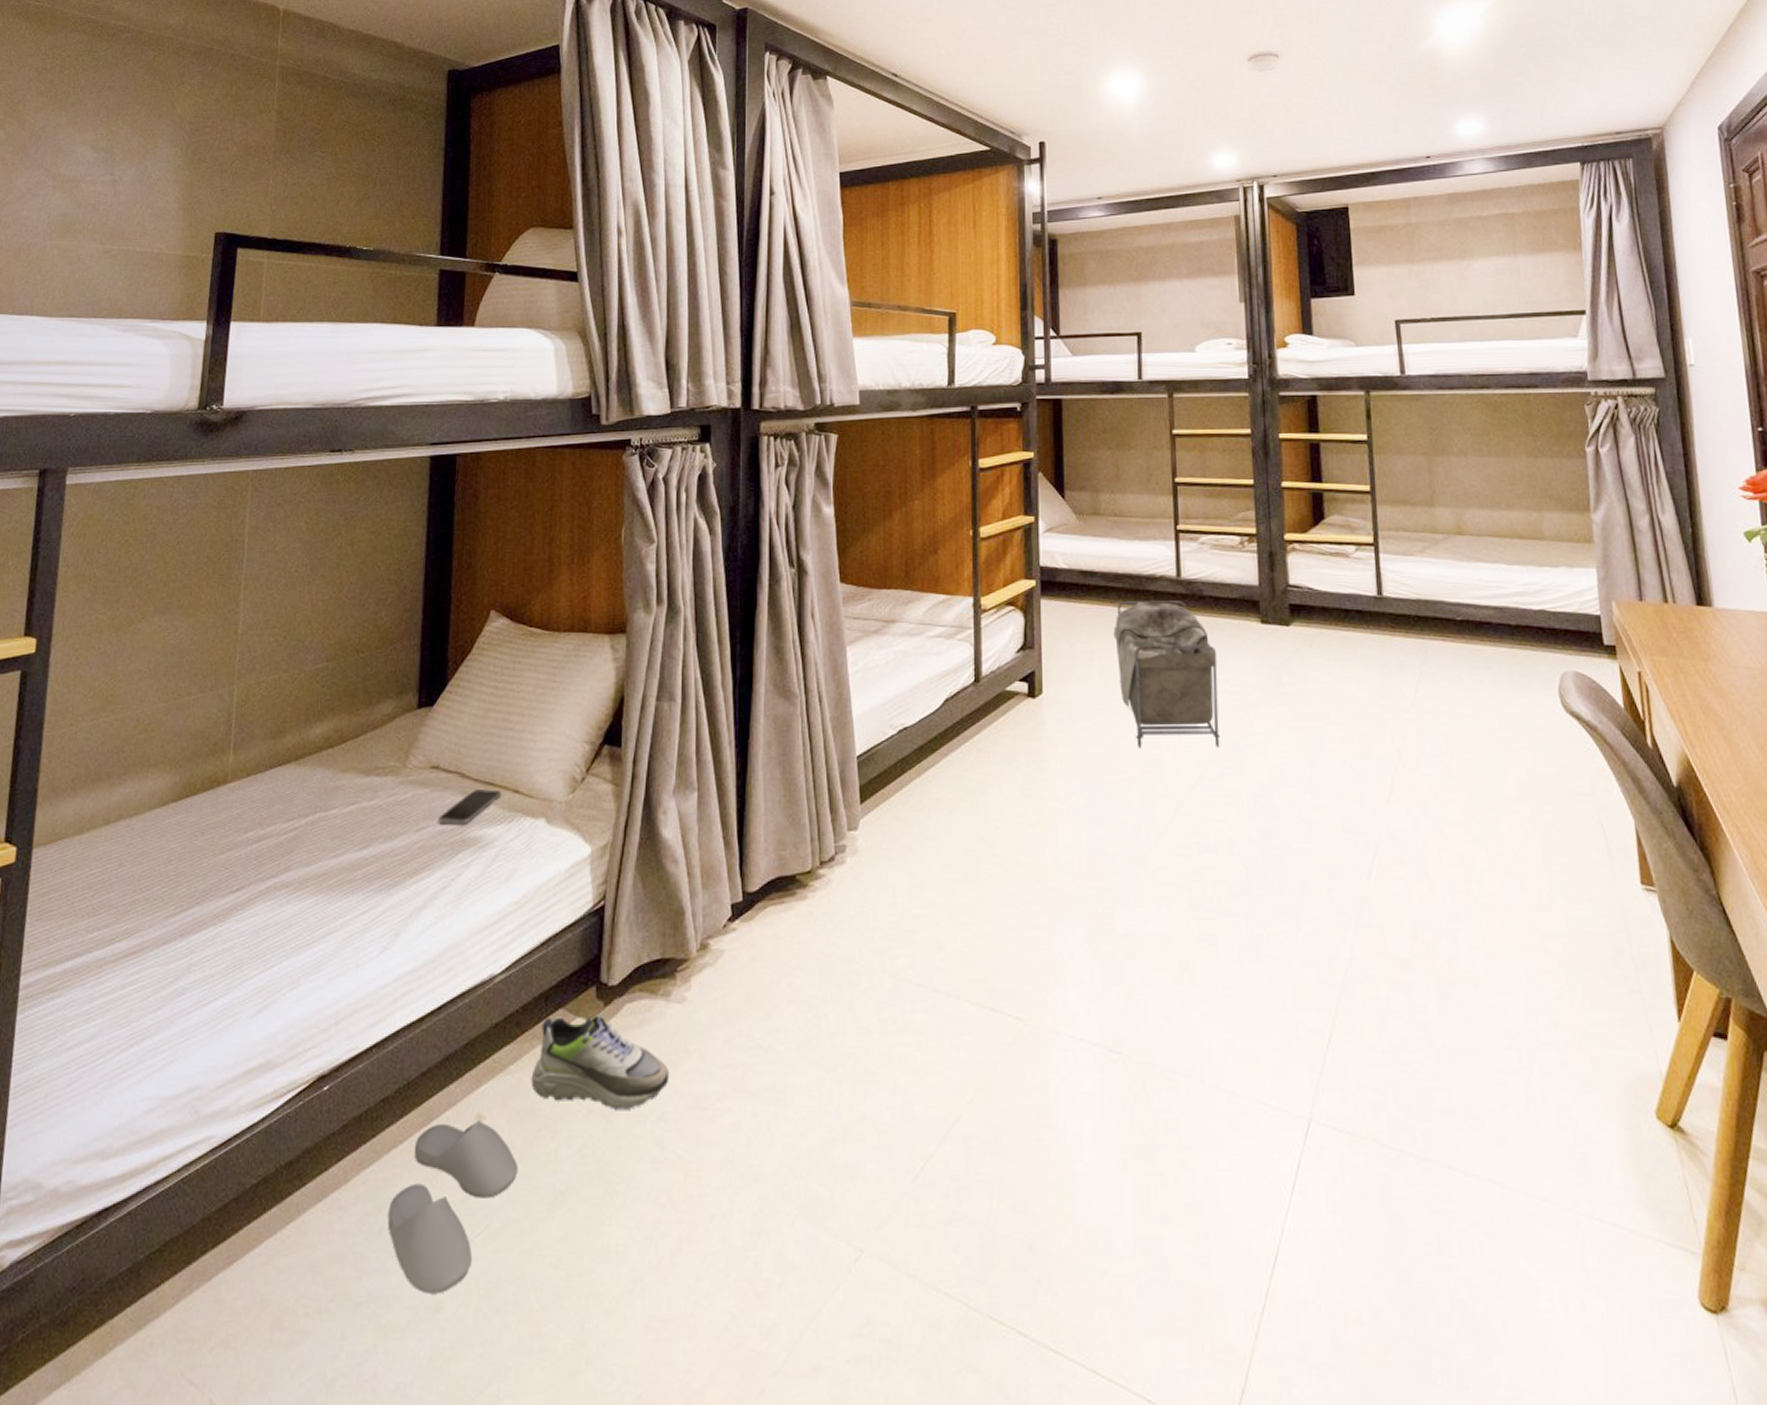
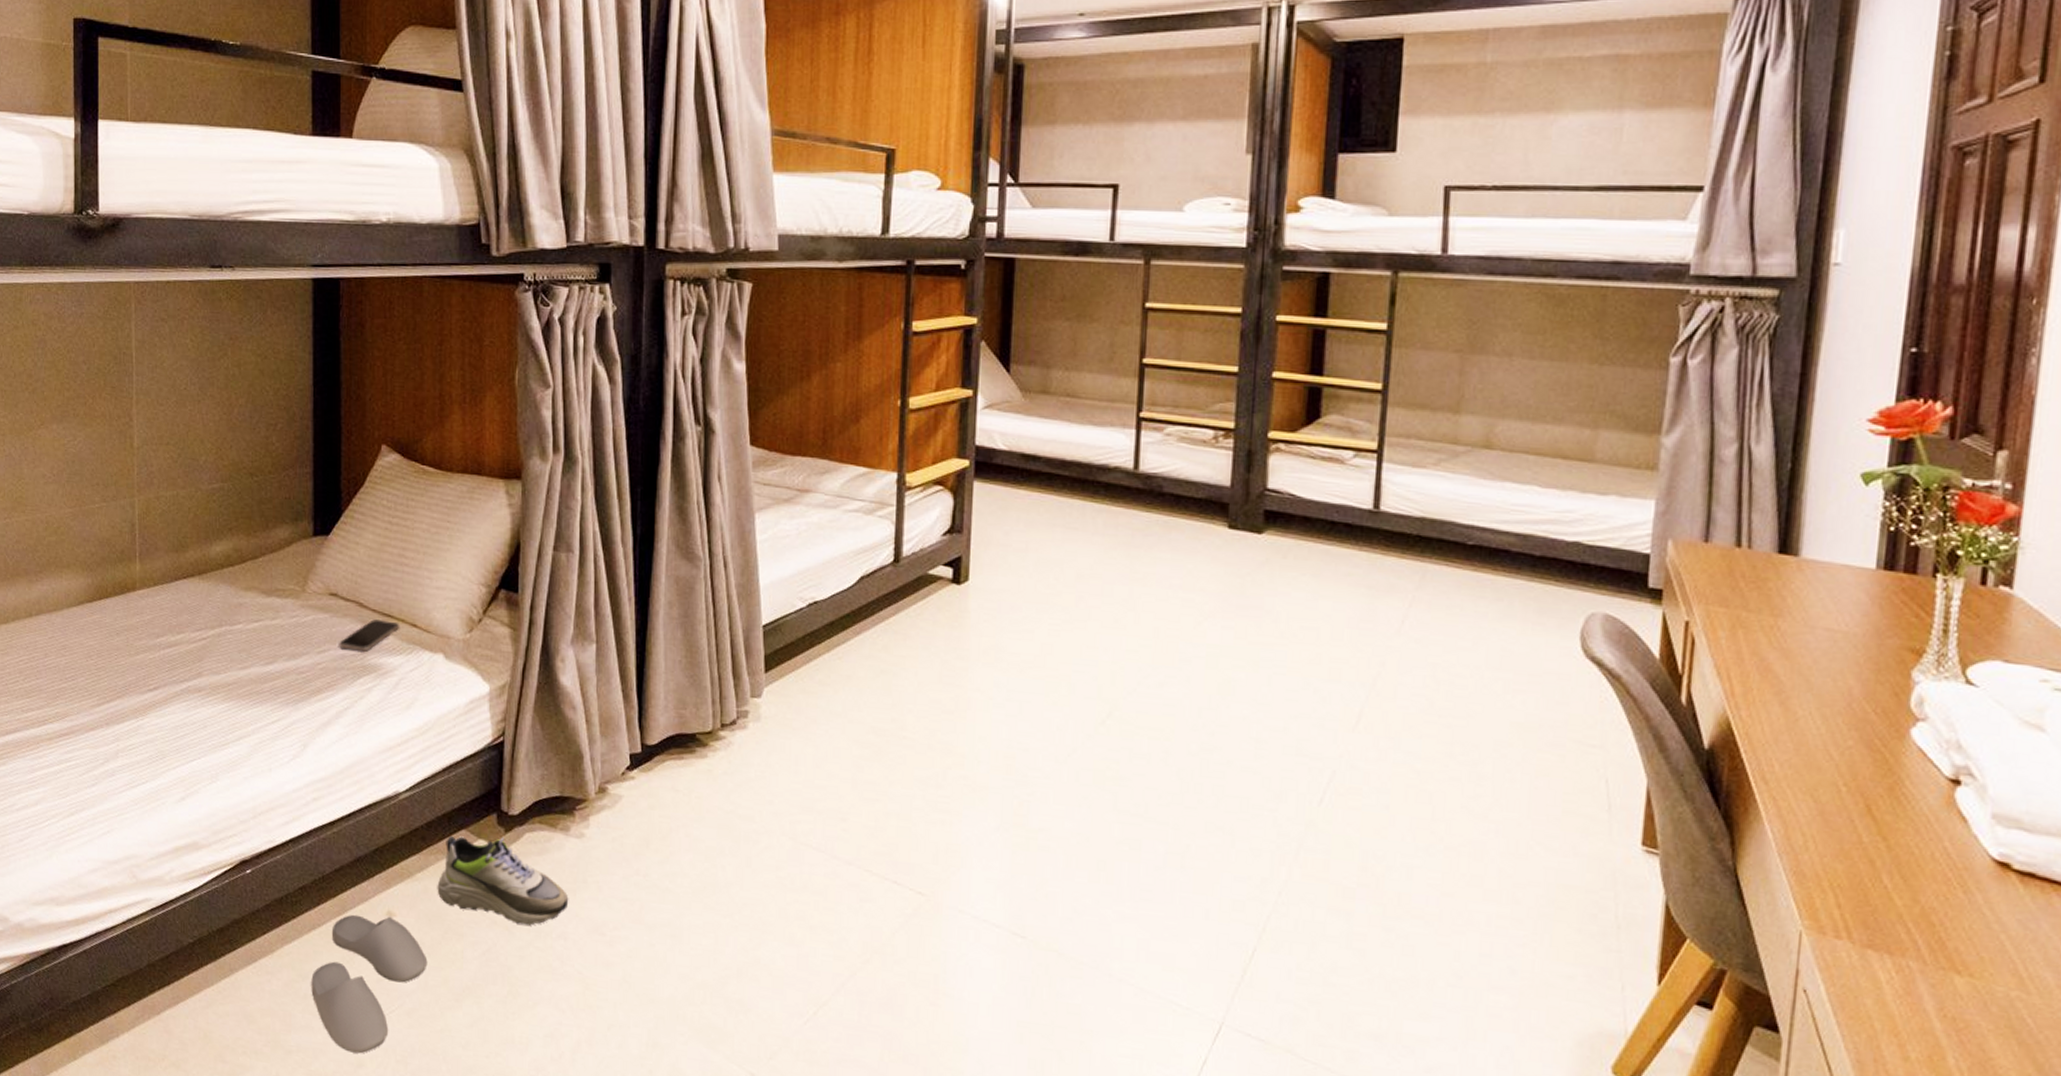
laundry basket: present [1113,600,1220,749] -> none [1054,491,1172,656]

